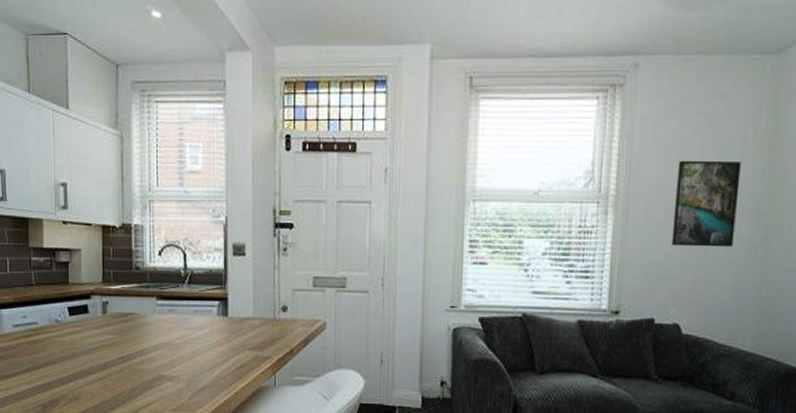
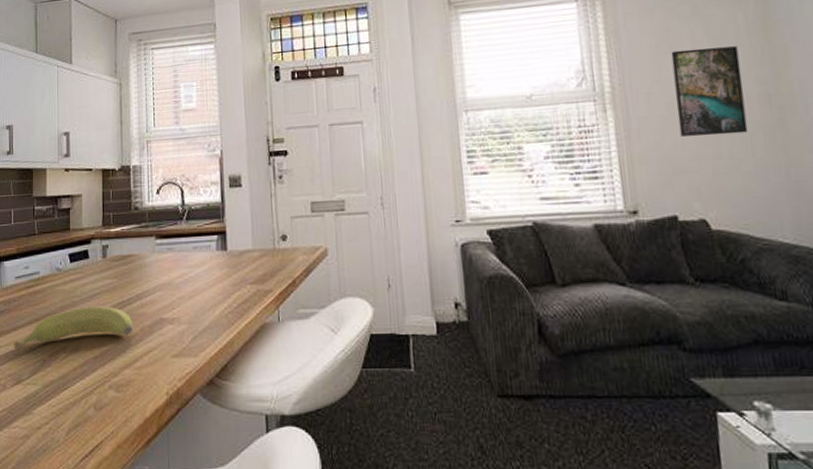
banana: none [13,359,133,395] -> present [13,306,133,350]

